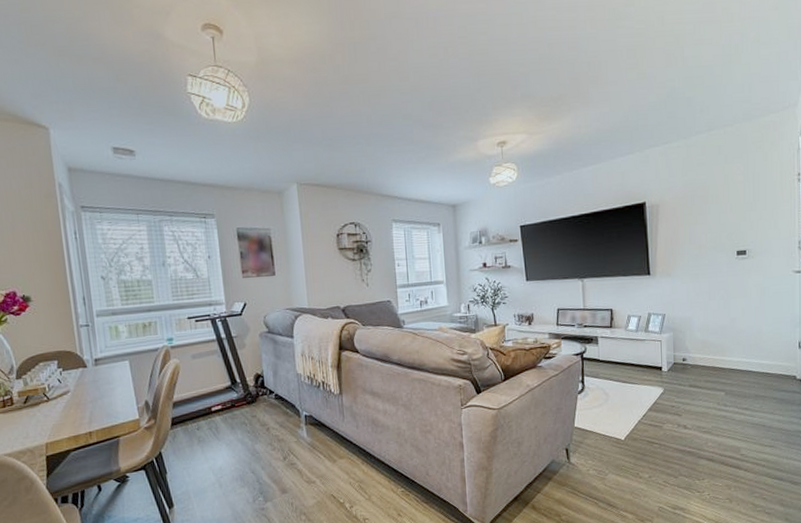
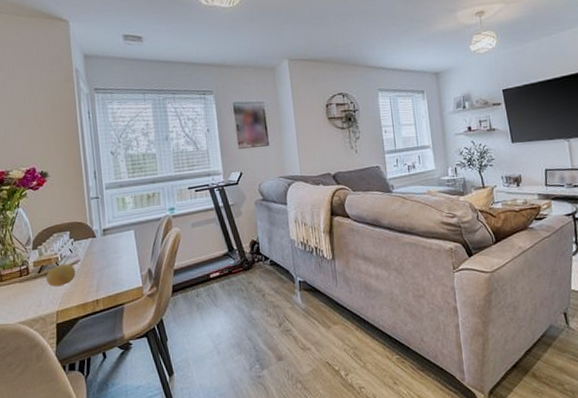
fruit: none [32,394,66,419] -> present [45,263,76,287]

